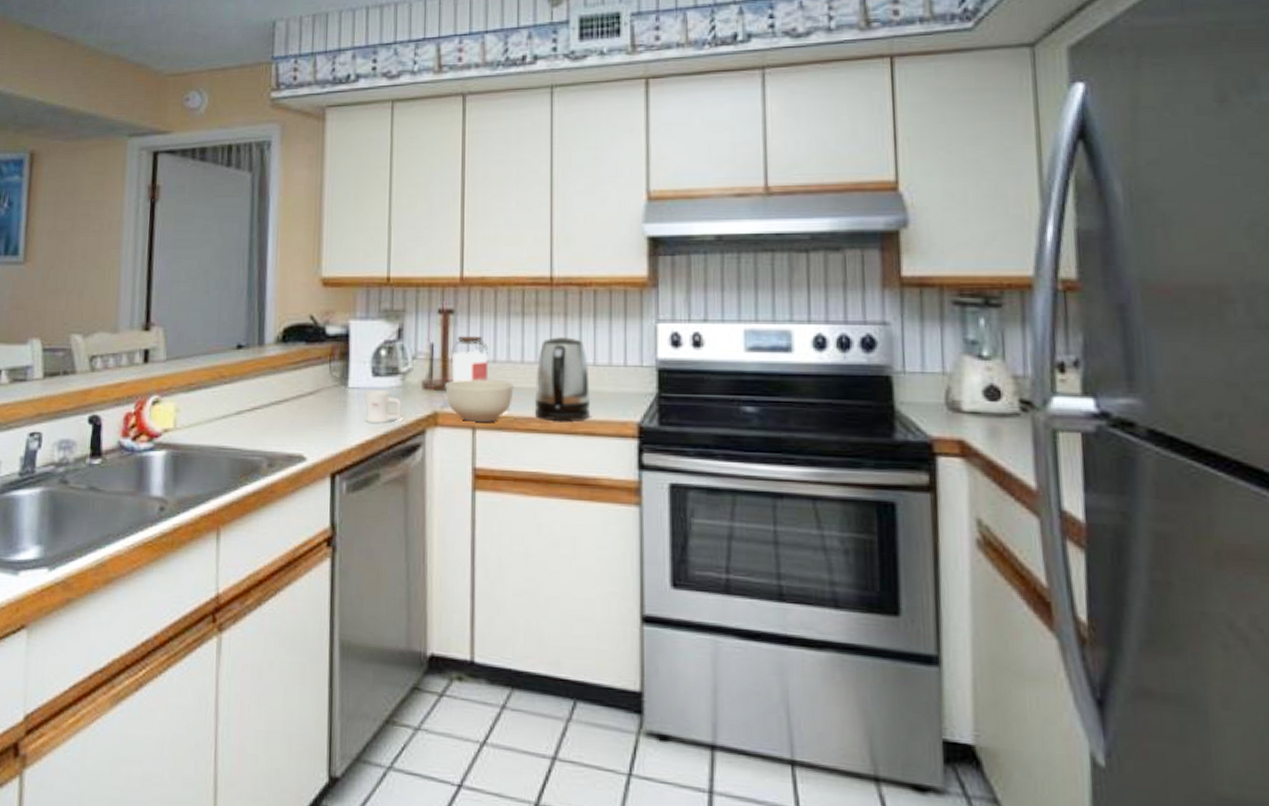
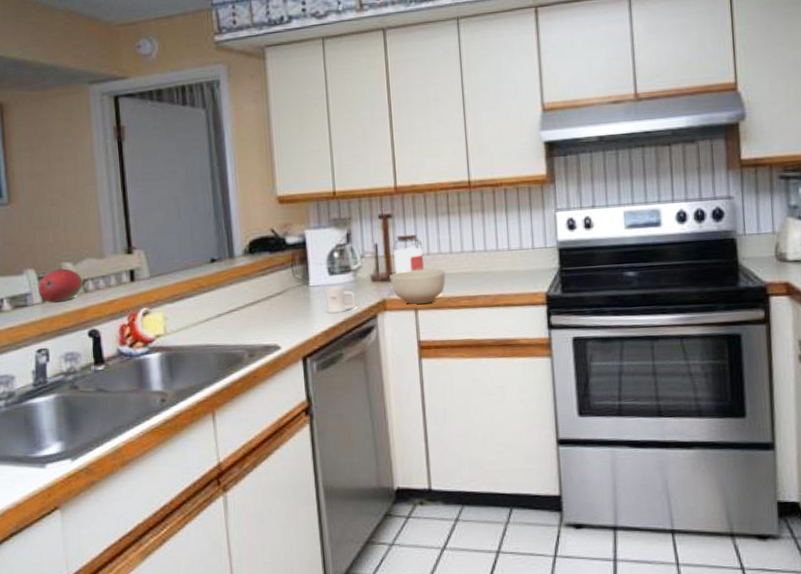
fruit: none [41,341,91,380] -> present [38,268,83,303]
kettle: present [534,337,590,421] -> none [462,229,508,297]

